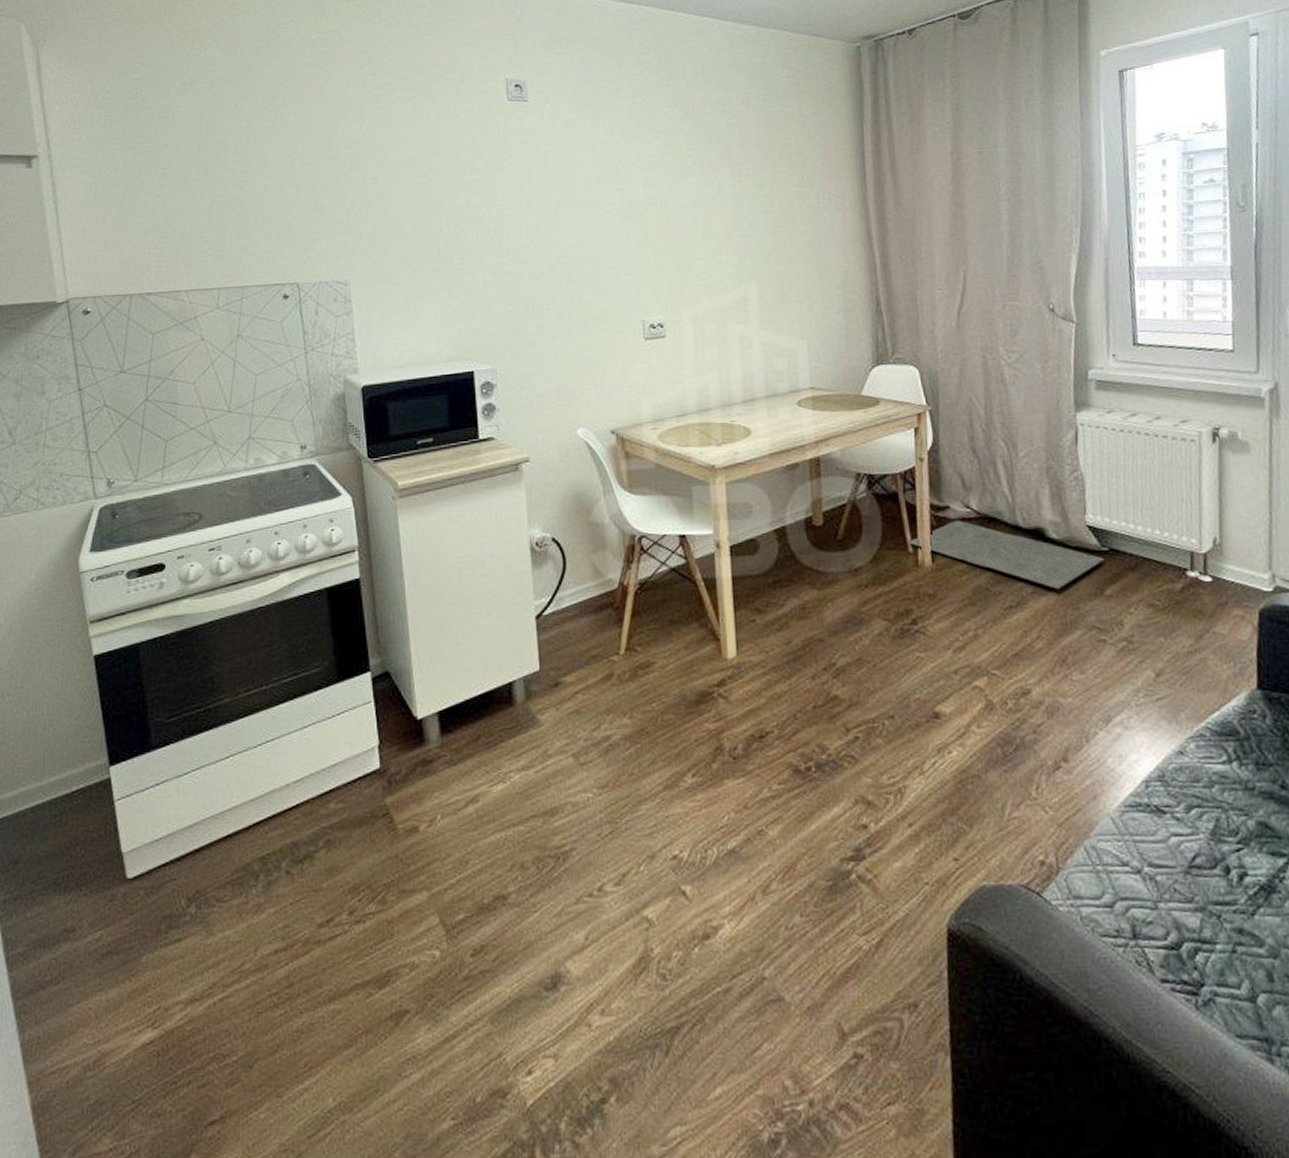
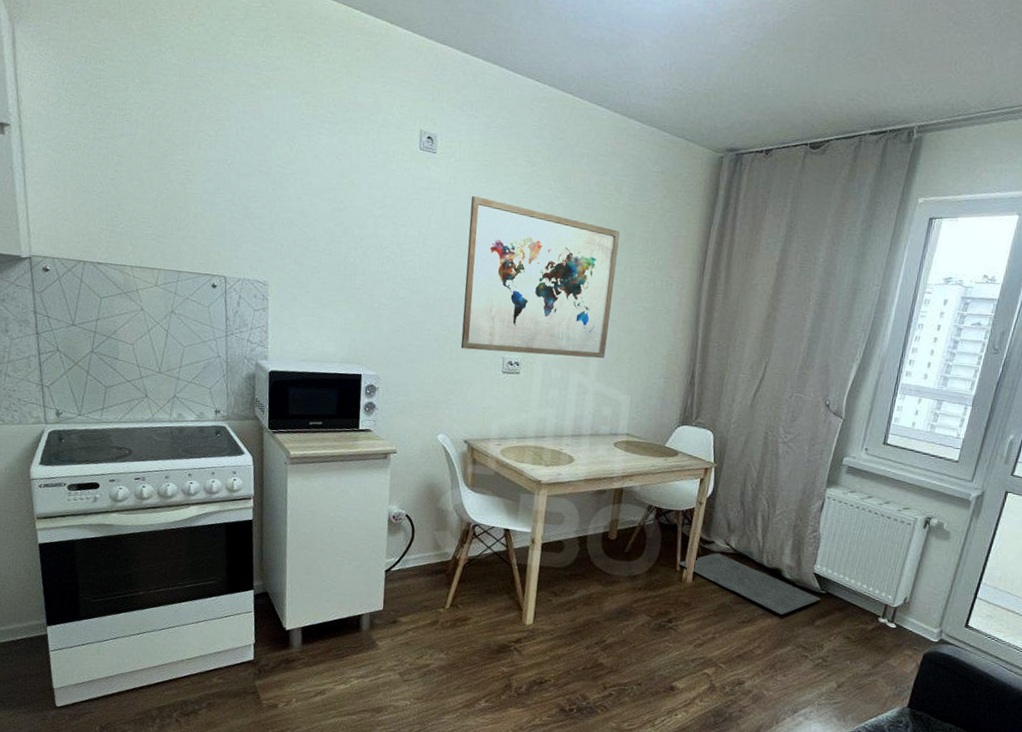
wall art: none [575,139,766,319] -> present [460,195,620,359]

